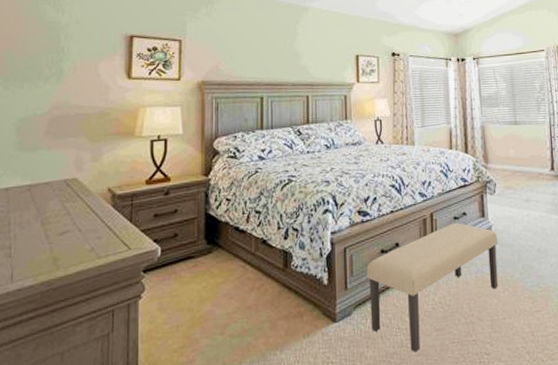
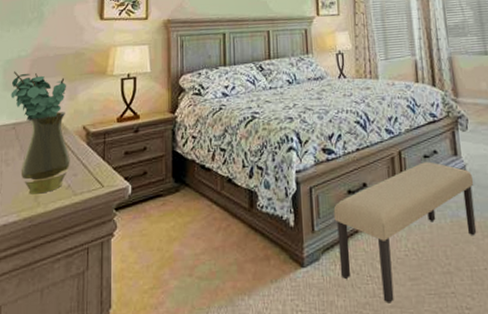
vase: none [25,130,94,258] -> present [11,71,70,194]

